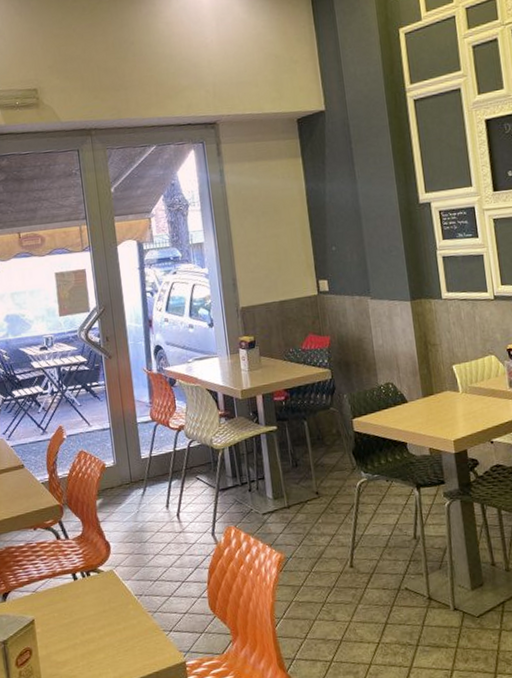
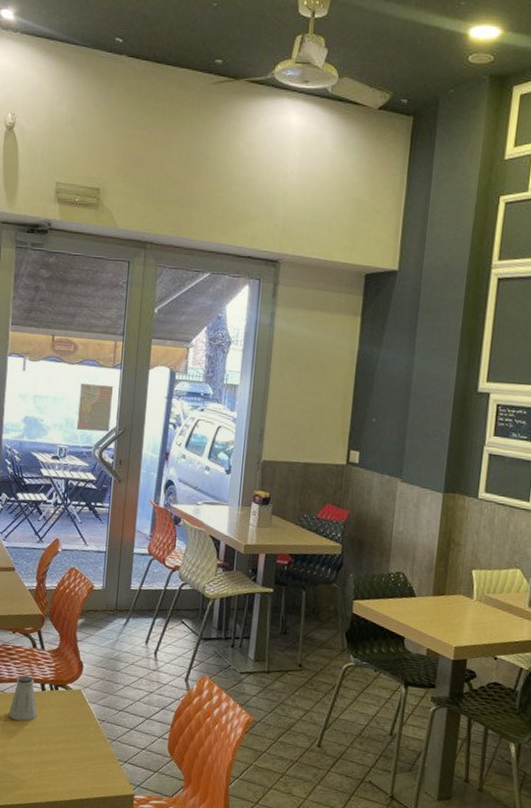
saltshaker: none [44,569,75,617] -> present [8,675,38,721]

